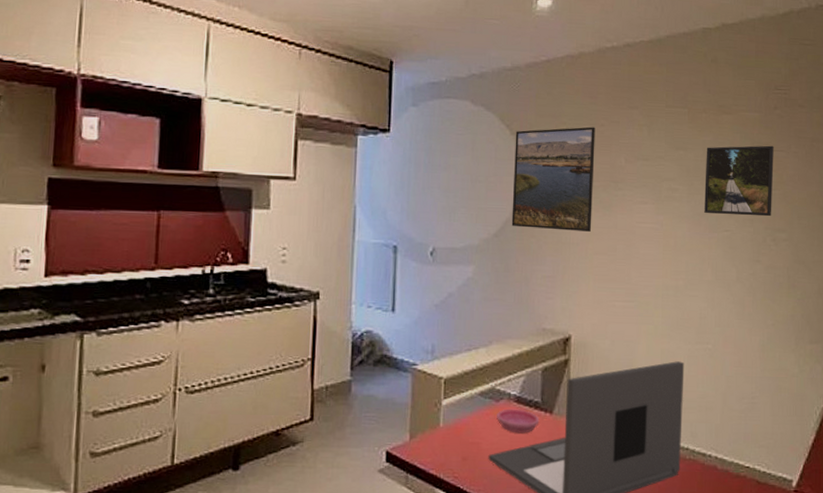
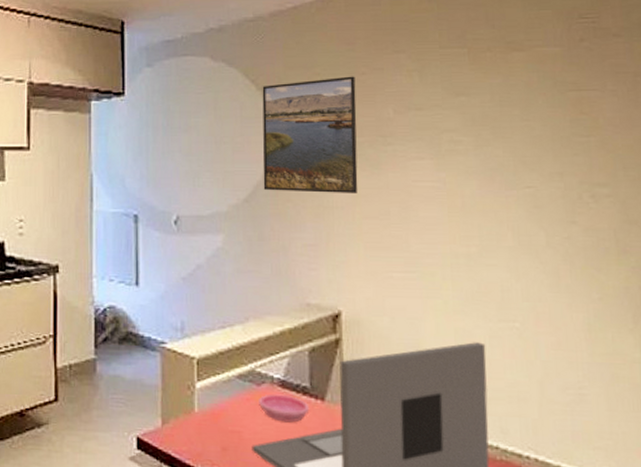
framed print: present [704,145,774,217] -> none [494,84,588,169]

